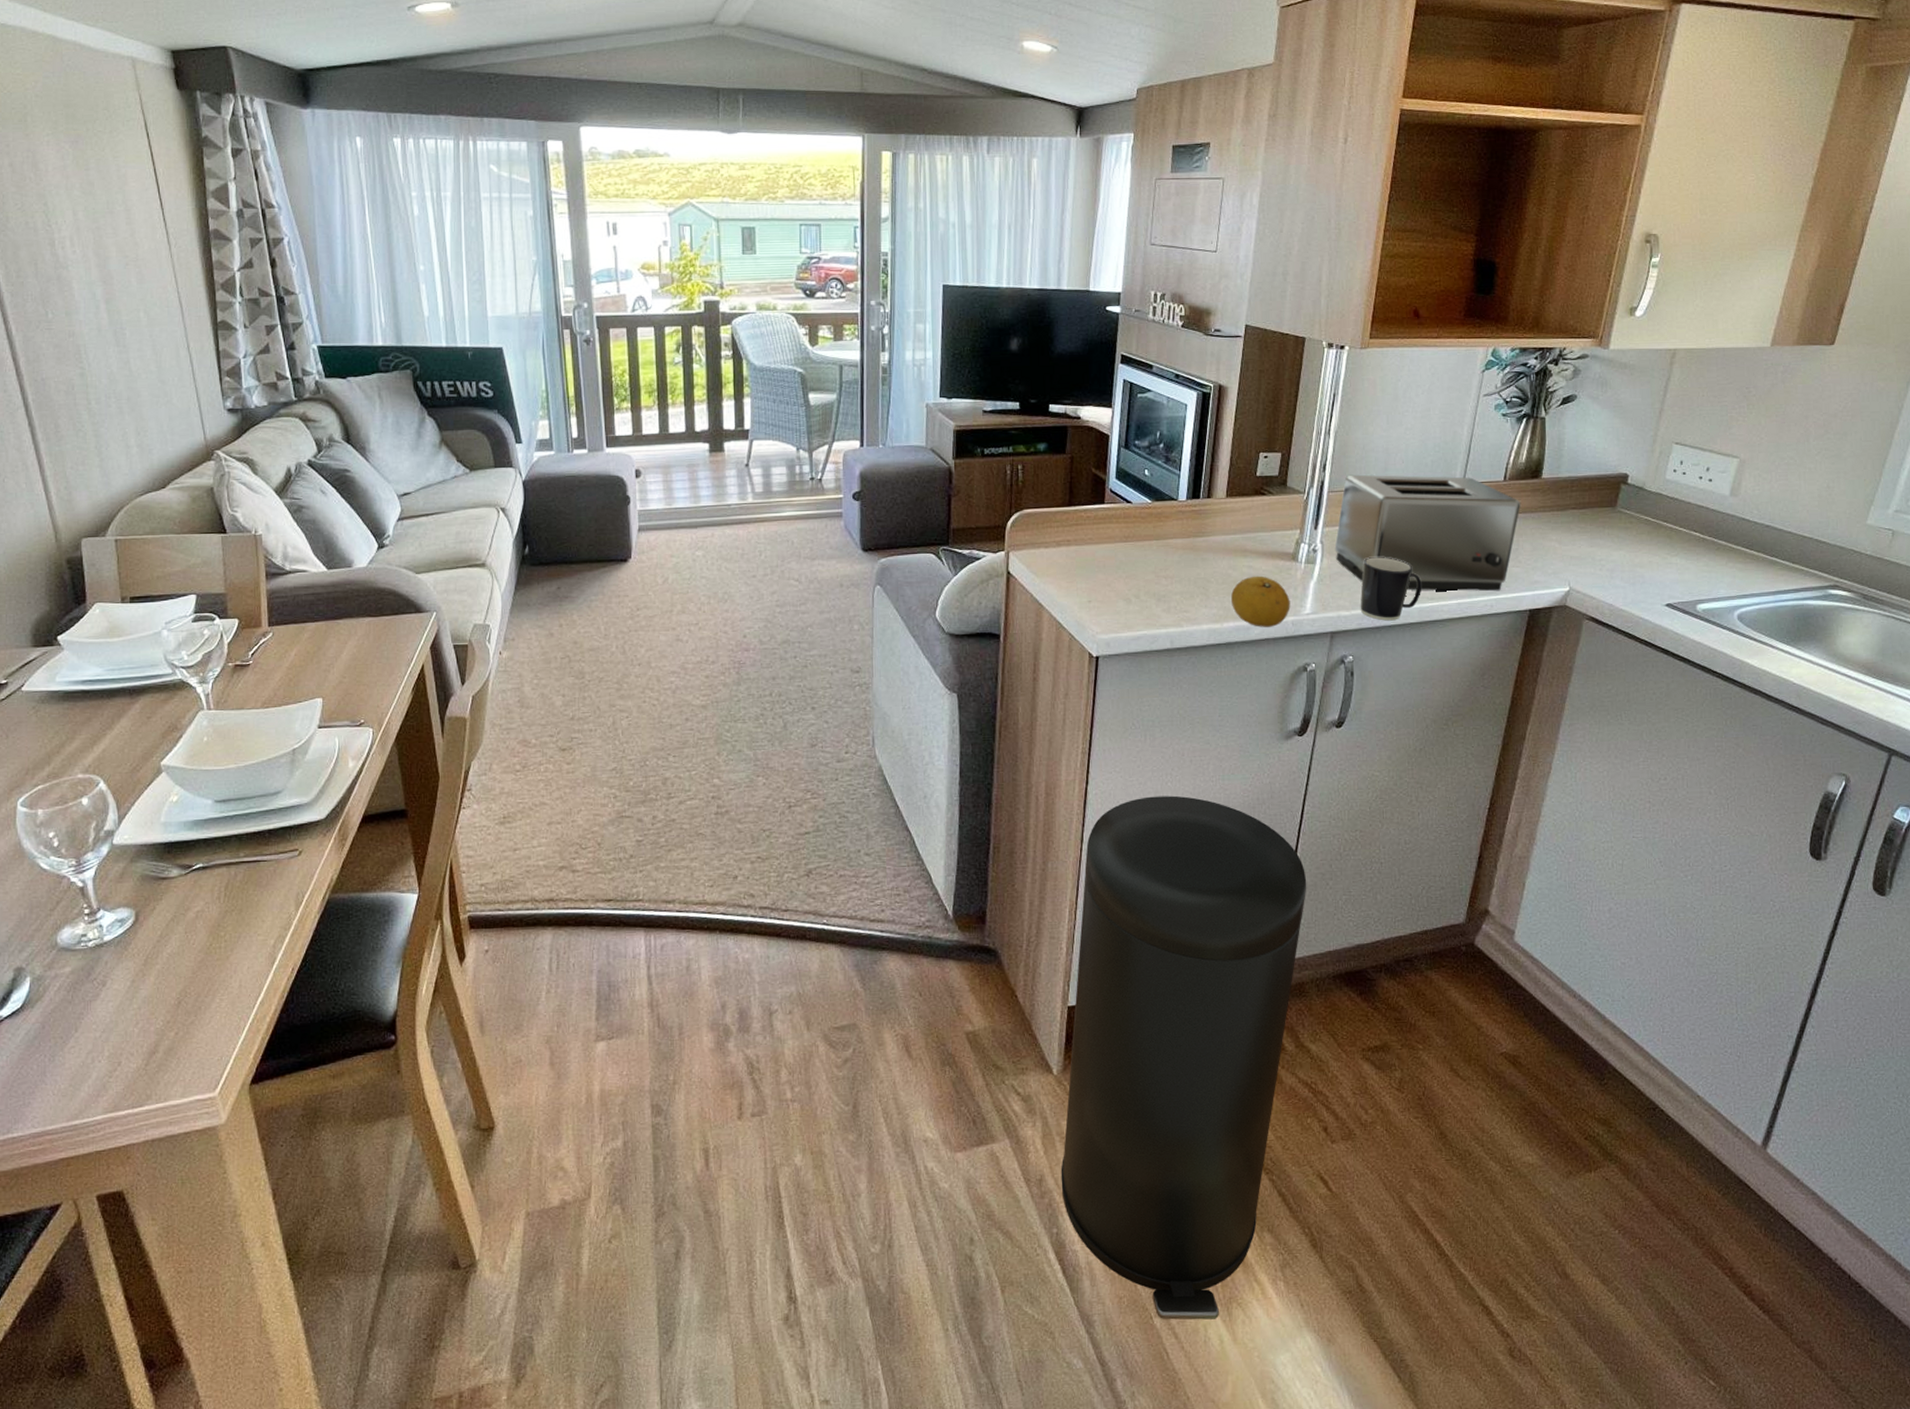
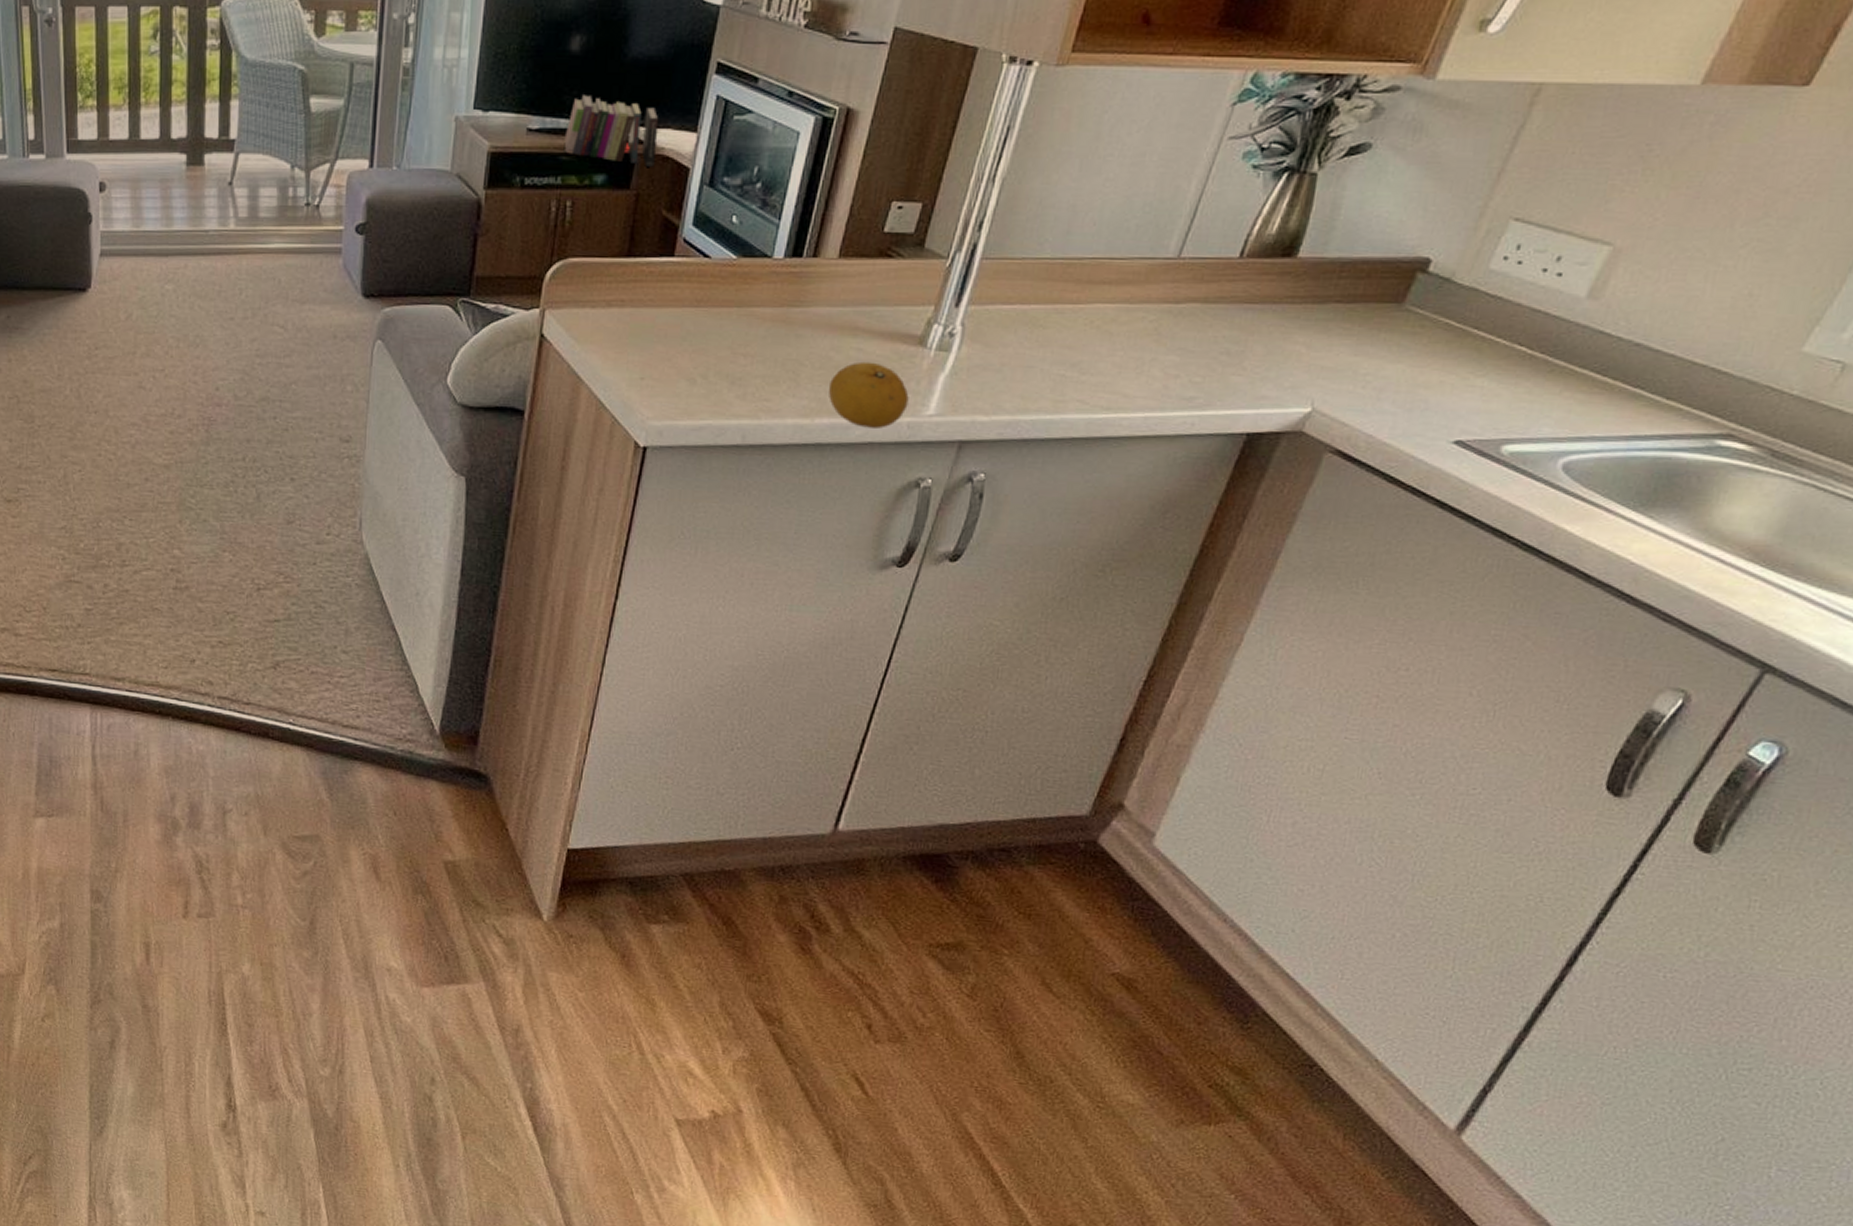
books: none [1012,383,1083,436] -> present [564,95,659,167]
pedal bin: present [1061,795,1307,1320] -> none [541,621,885,1207]
toaster: present [1334,474,1520,592] -> none [979,237,1259,406]
mug: present [1360,556,1422,621] -> none [1004,347,1097,433]

